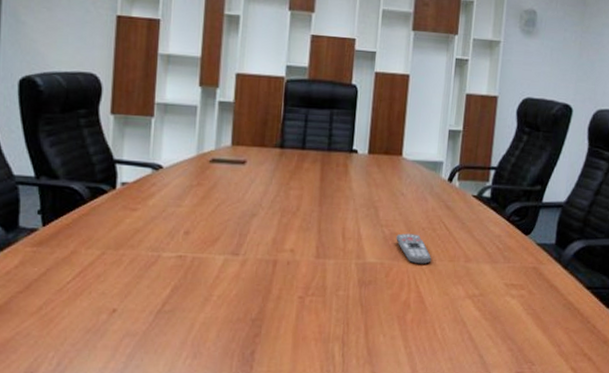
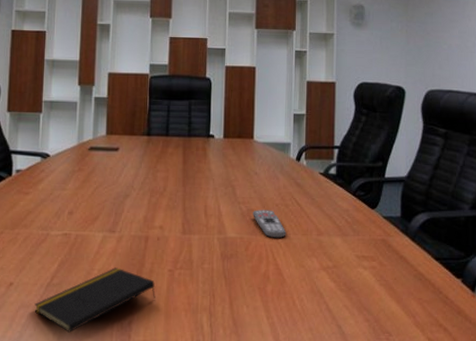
notepad: none [141,293,283,363] -> present [34,267,155,333]

